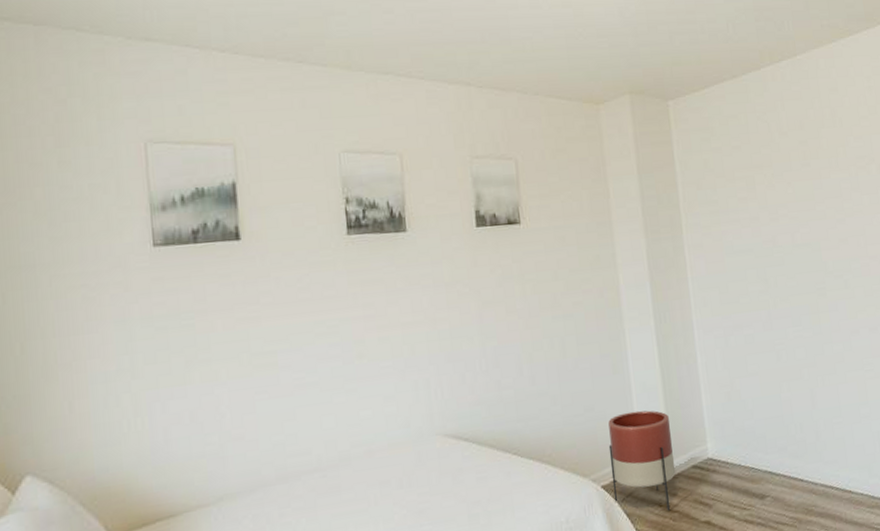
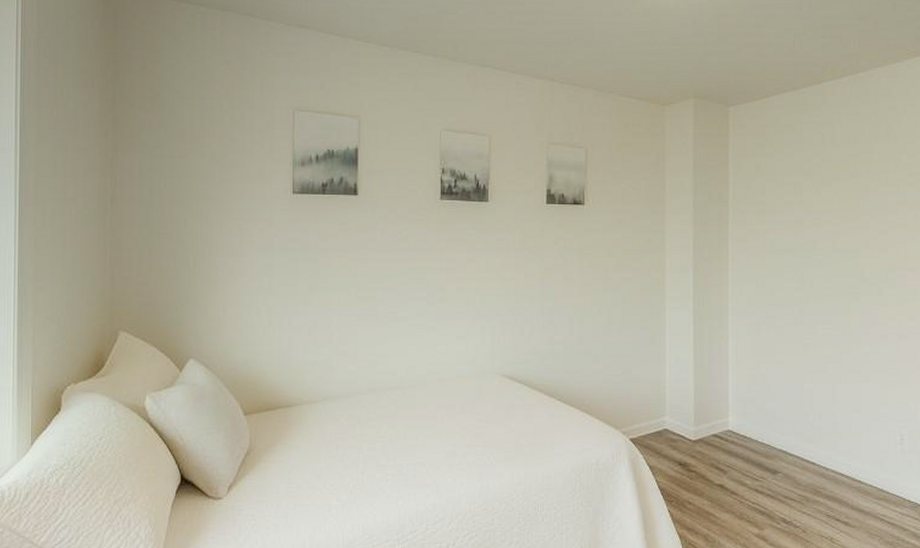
planter: present [608,410,676,511] -> none [640,379,697,470]

